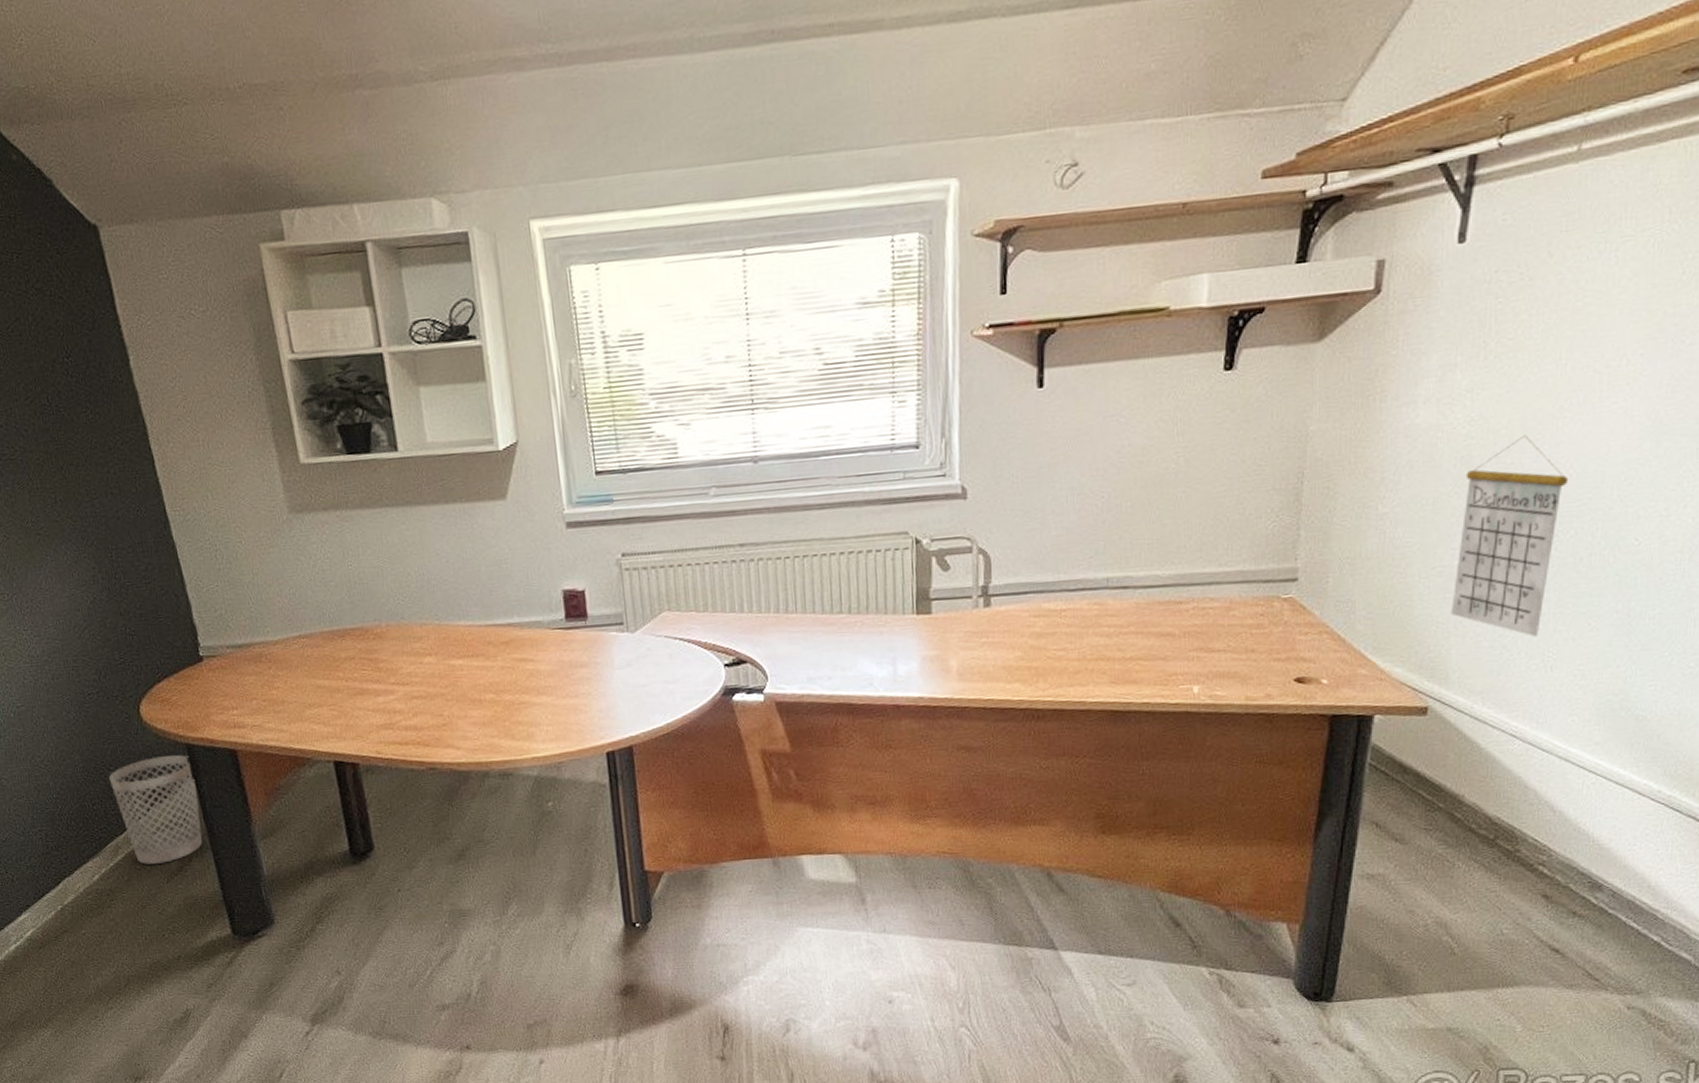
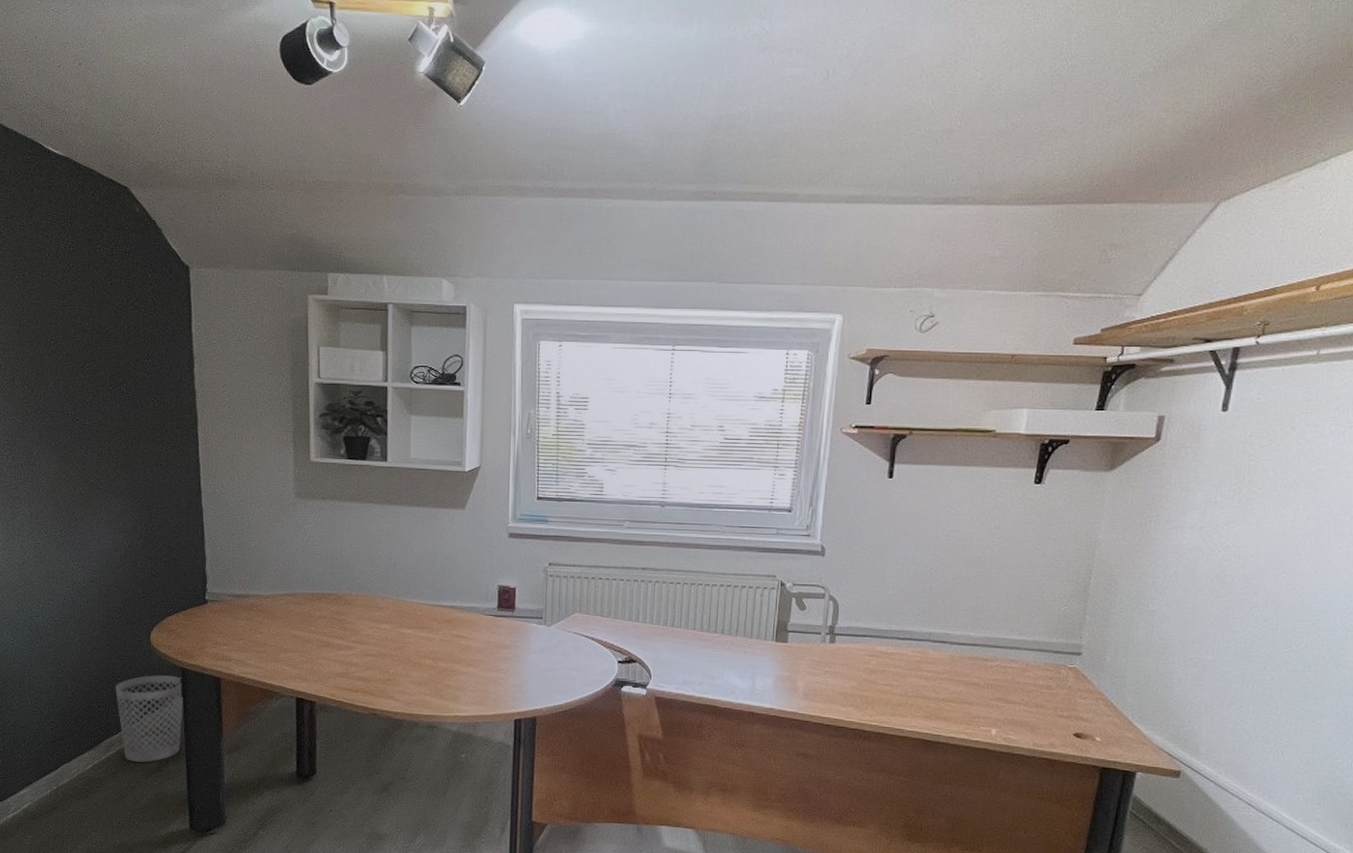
calendar: present [1451,435,1569,637] -> none [1203,563,1302,725]

